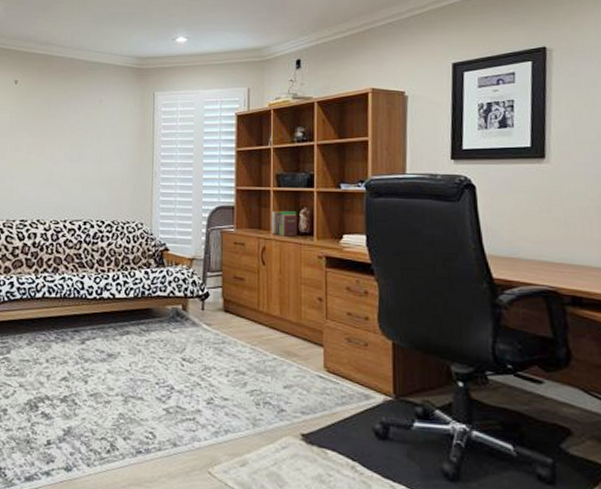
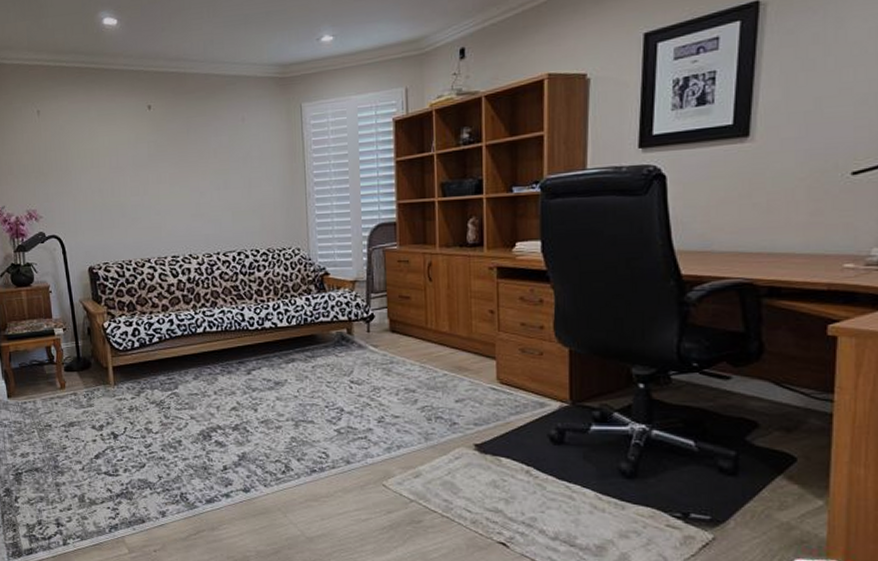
books: present [271,211,297,237] -> none [437,222,466,250]

